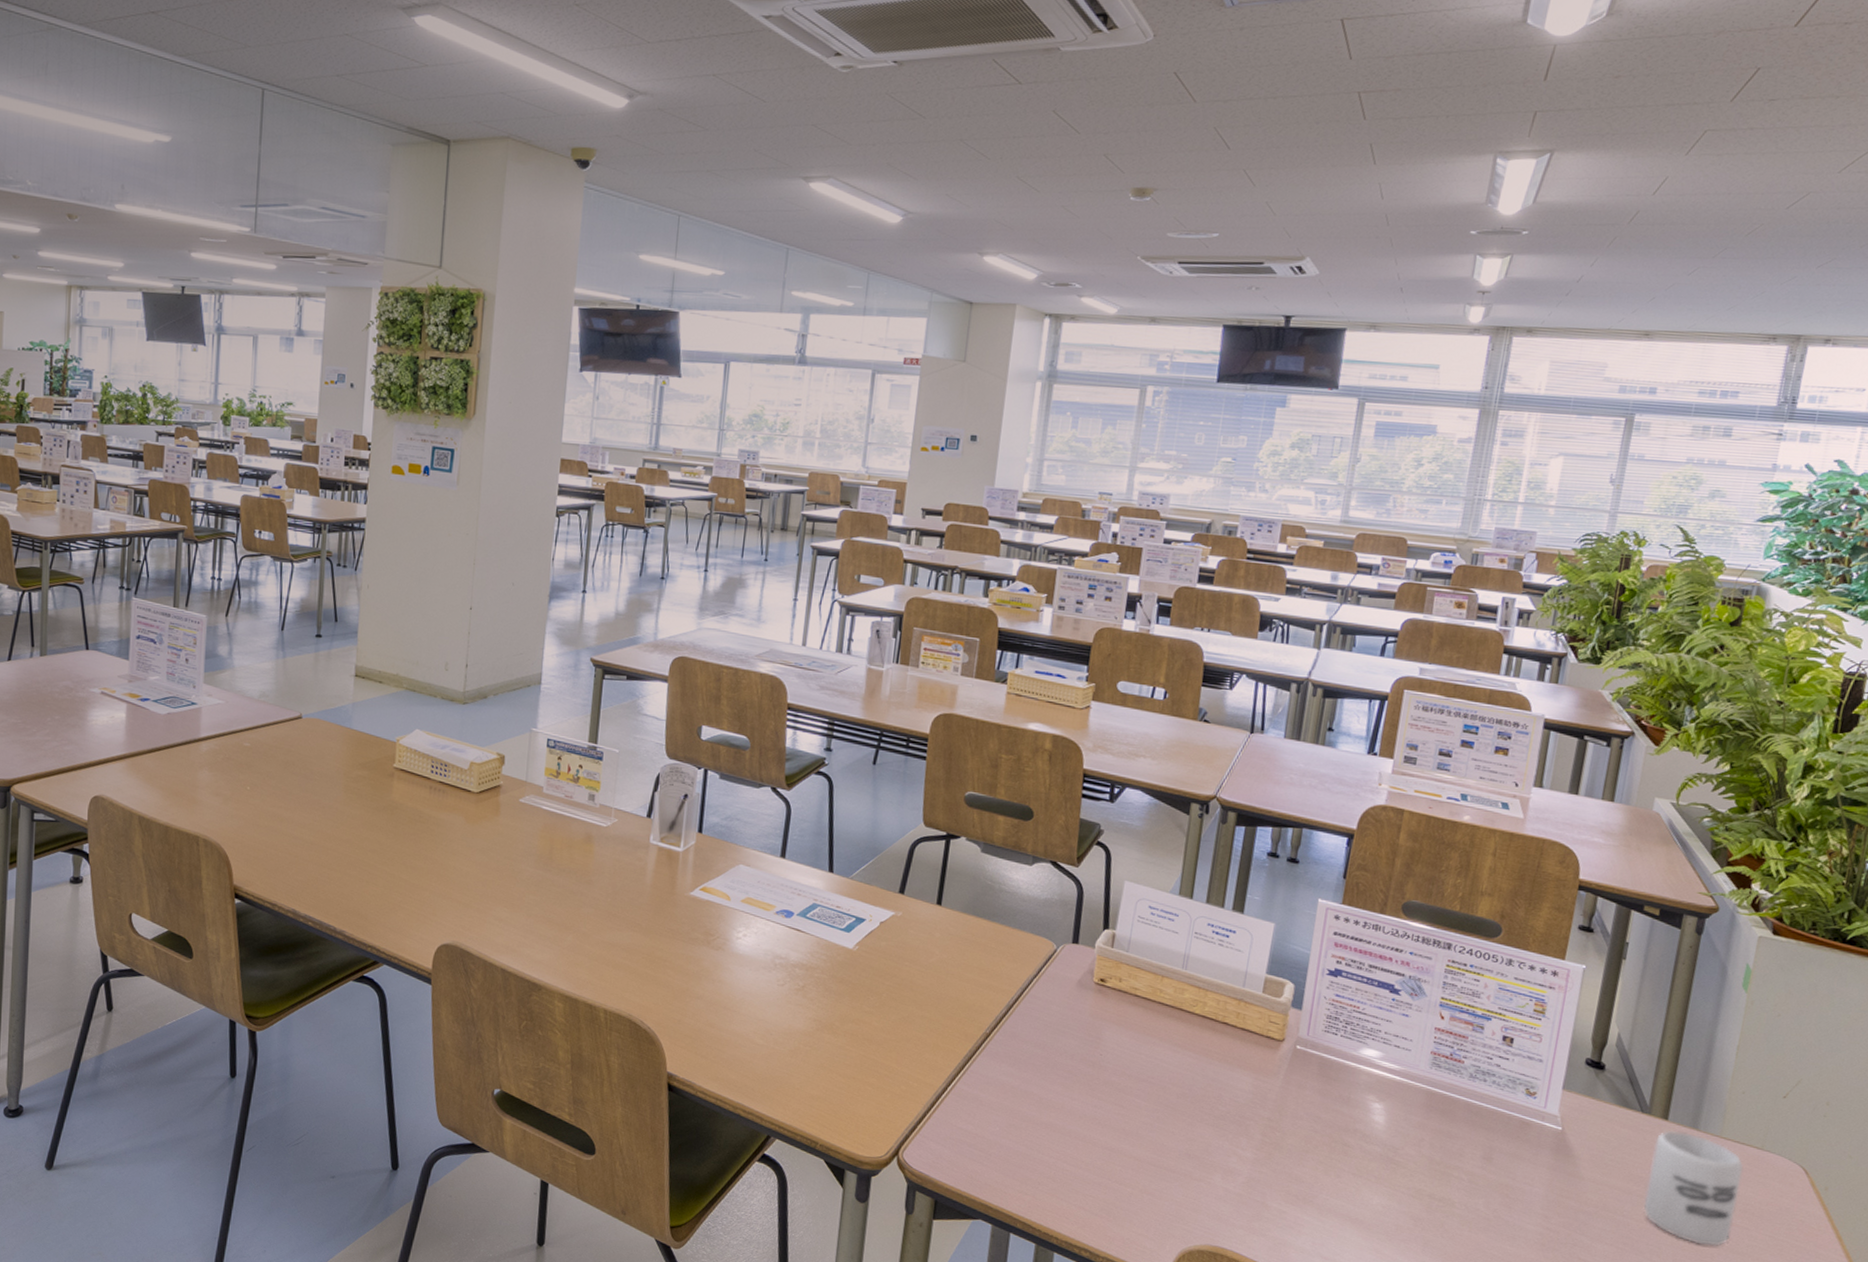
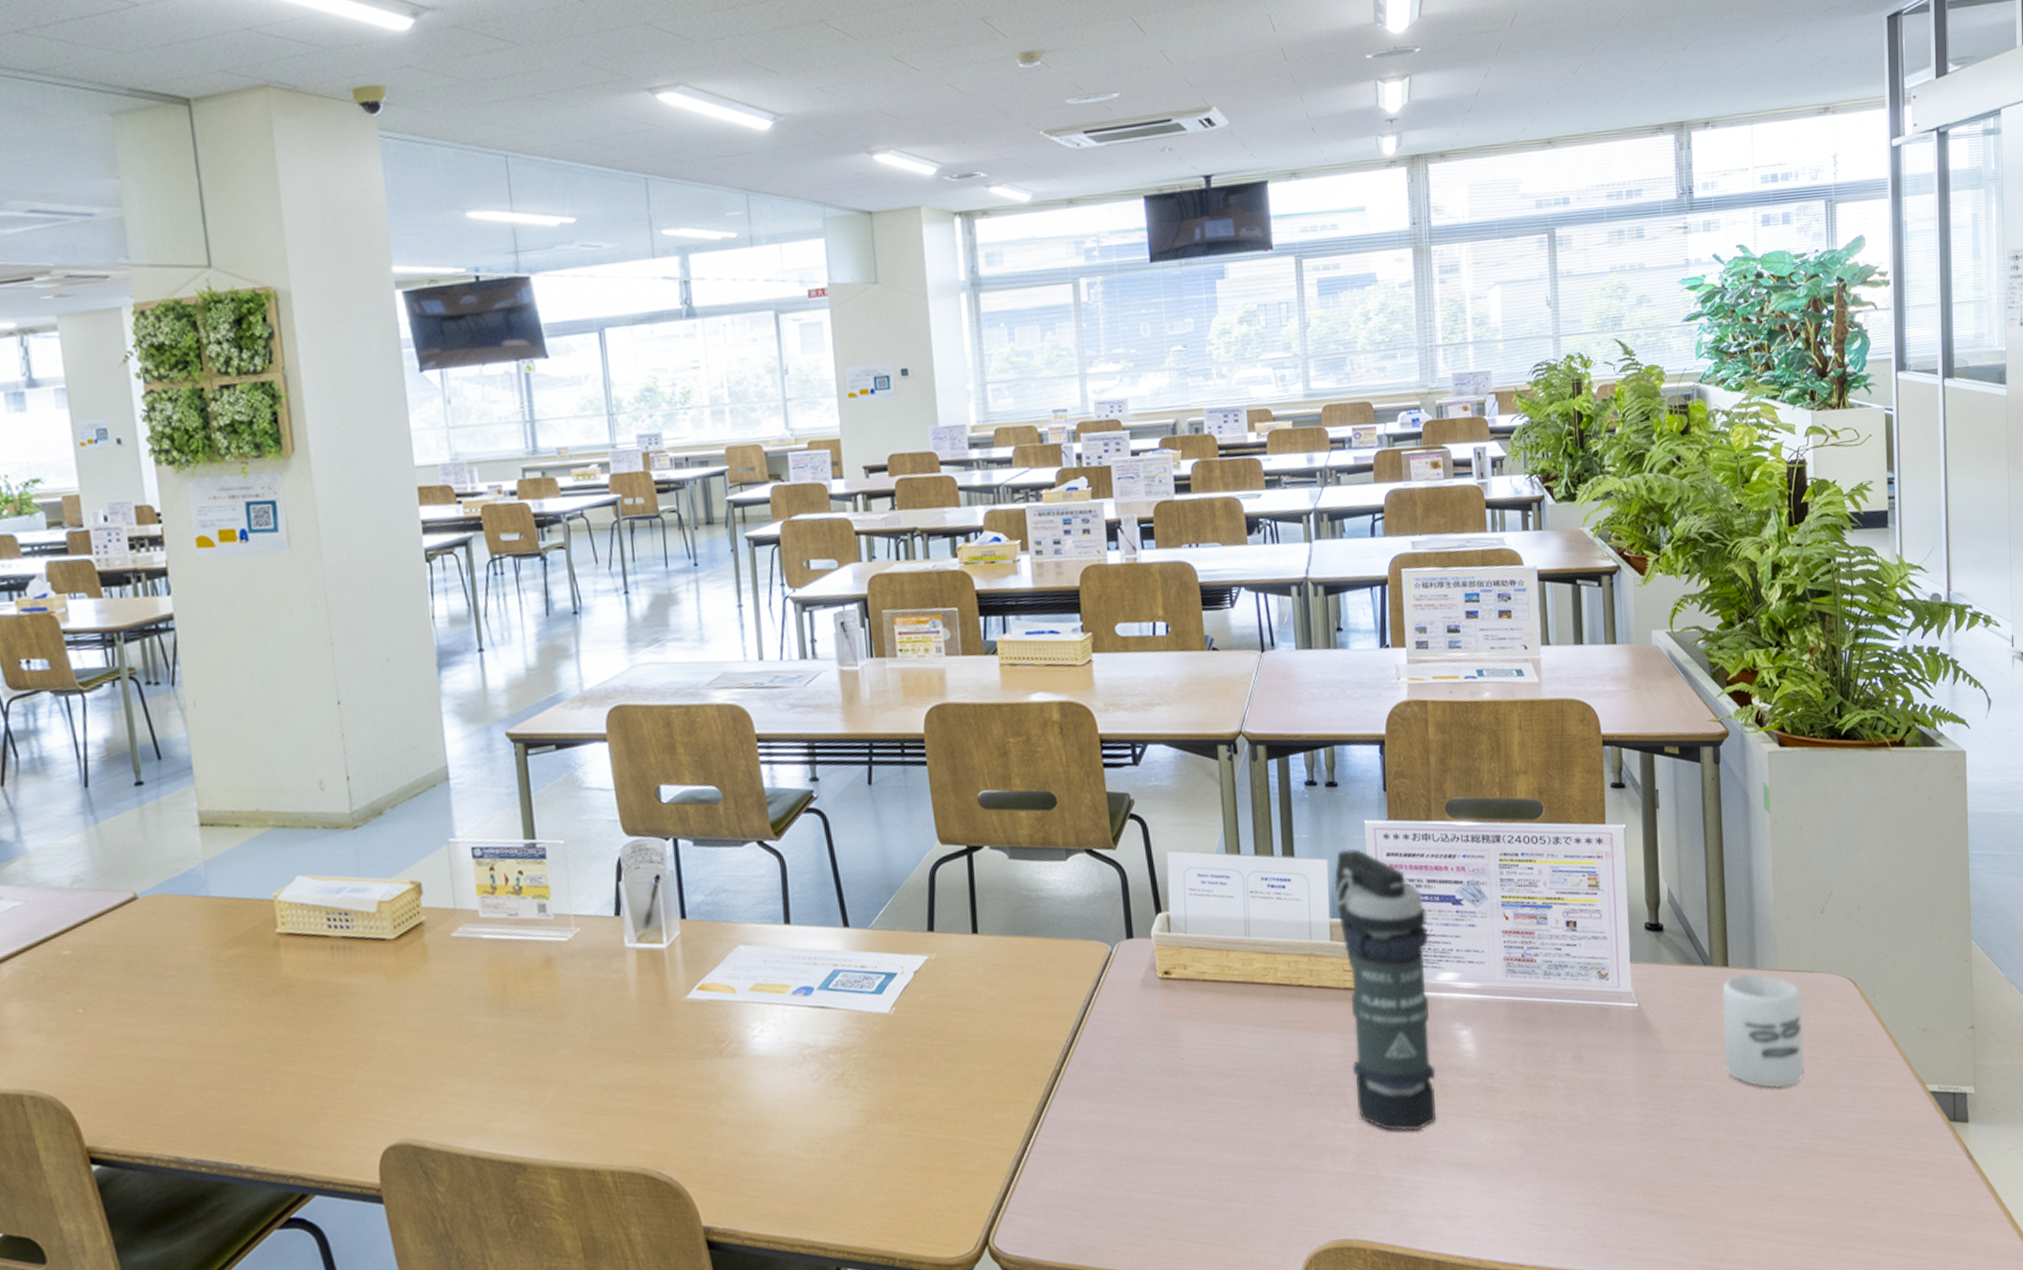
smoke grenade: none [1256,918,1362,1177] -> present [1334,848,1436,1132]

